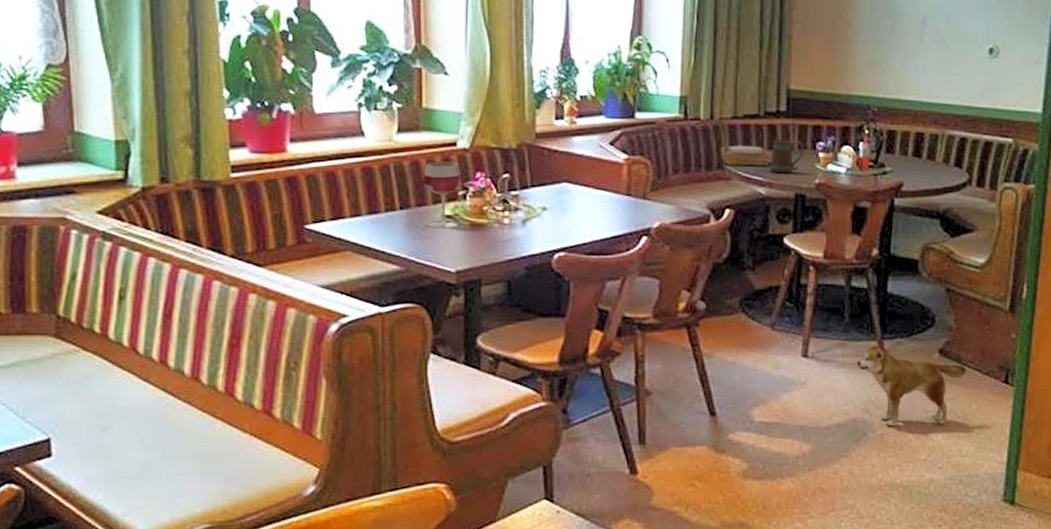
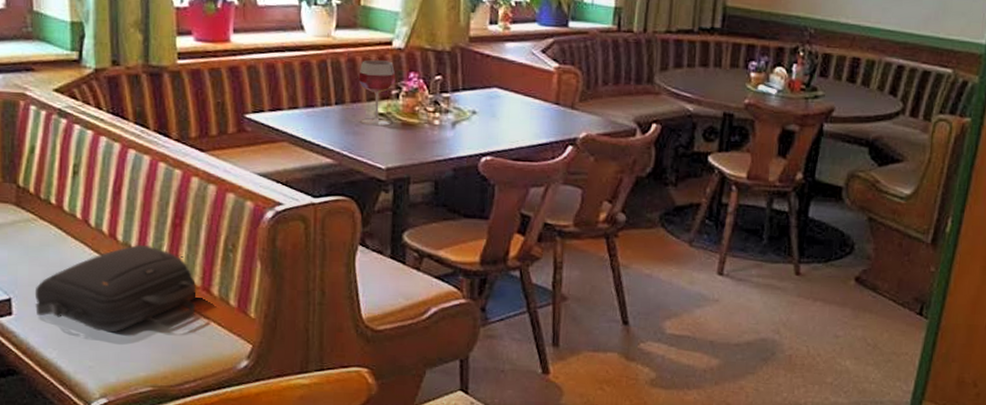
laptop bag: none [76,369,257,468] -> present [34,244,197,333]
napkin holder: present [721,146,770,166] -> none [651,60,701,83]
beer mug: present [770,139,805,174] -> none [700,55,737,92]
dog: present [857,341,966,427] -> none [771,264,881,350]

